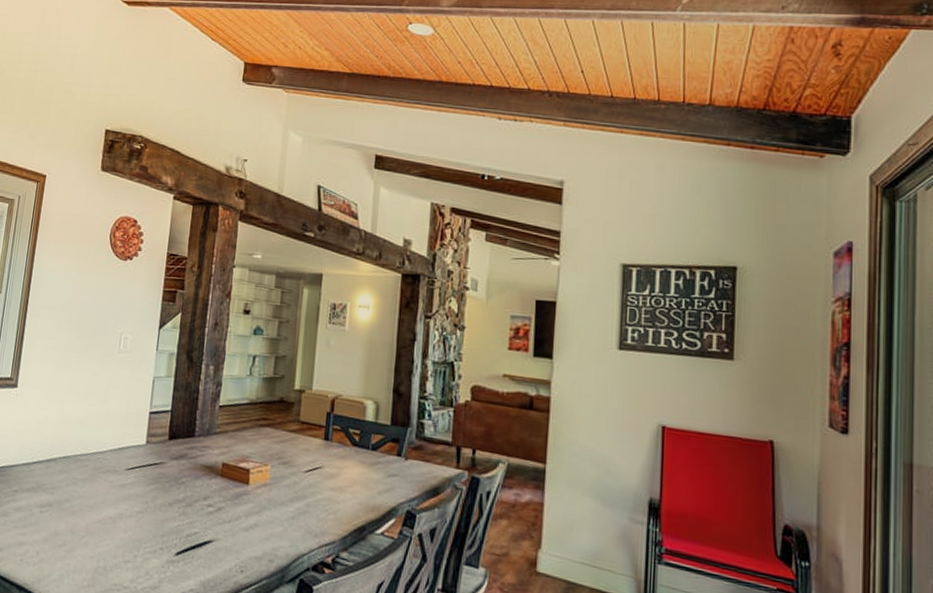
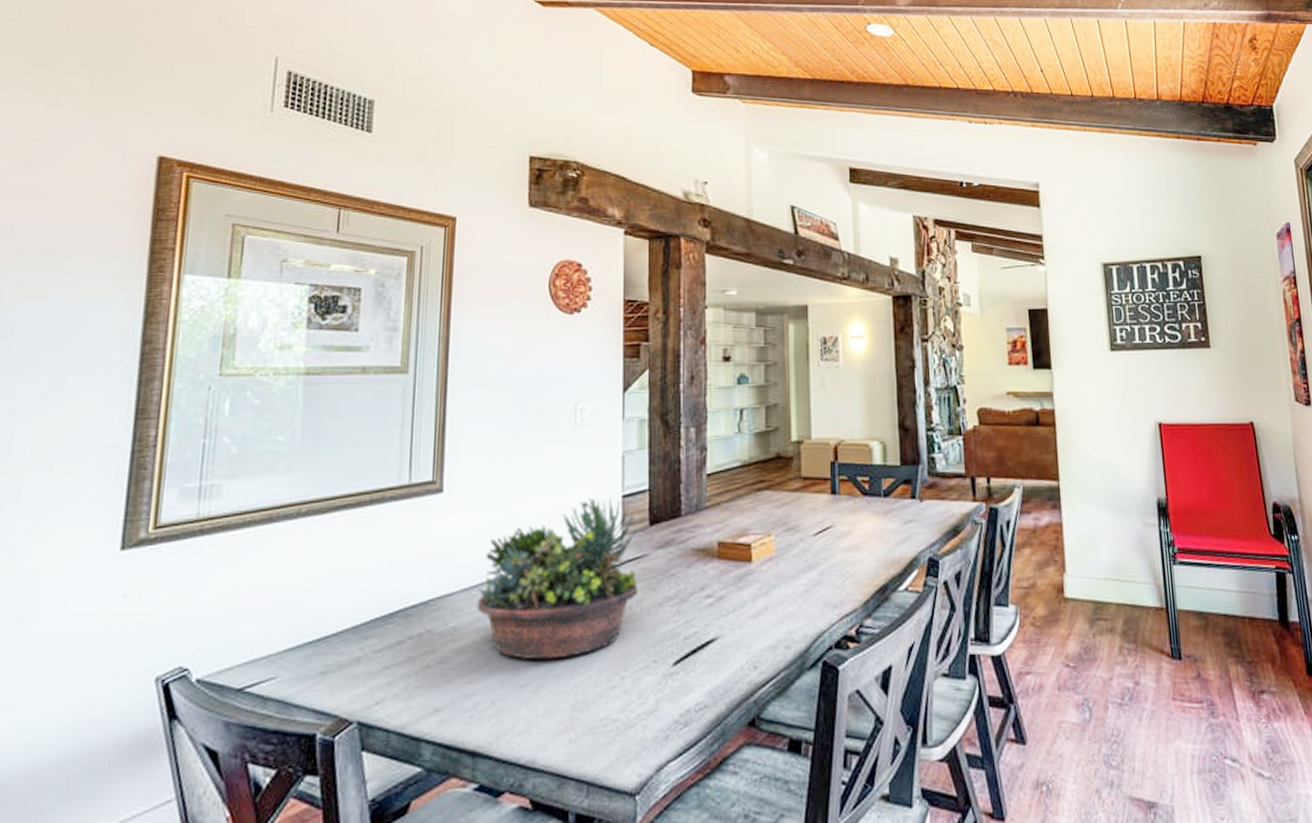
succulent planter: none [33,410,158,531] -> present [476,498,638,660]

